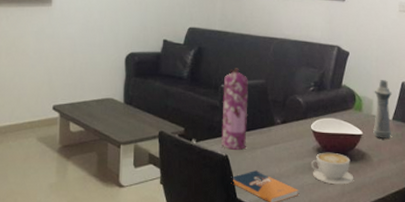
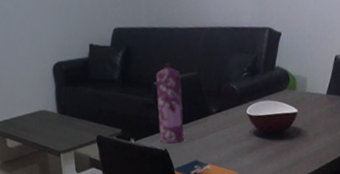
coffee cup: present [310,152,354,184] -> none [248,133,291,162]
bottle: present [373,80,392,138] -> none [308,56,326,114]

